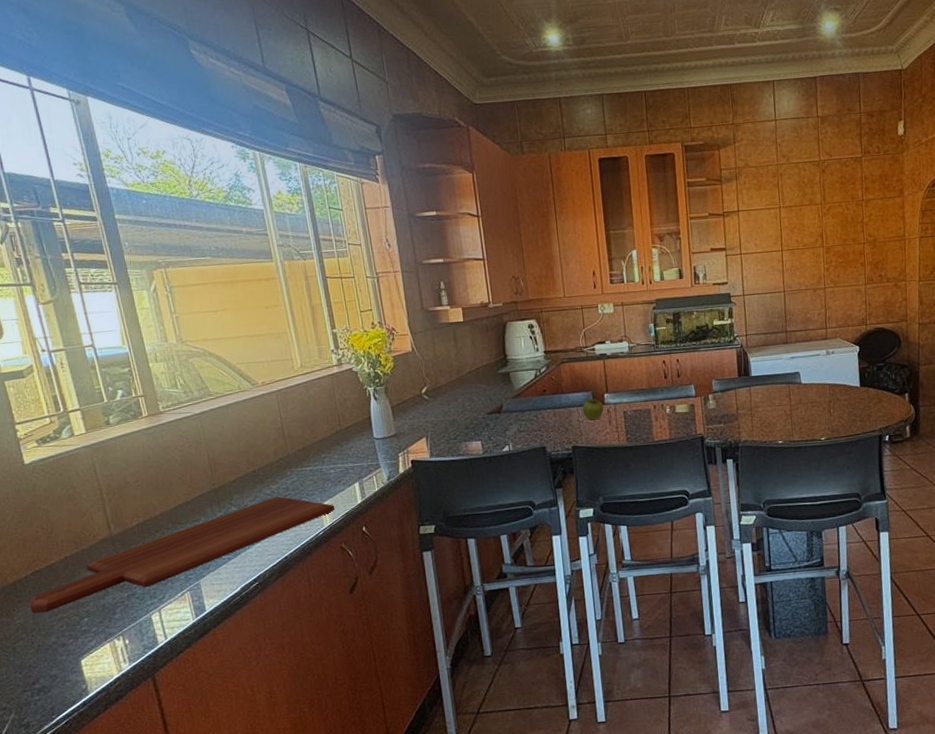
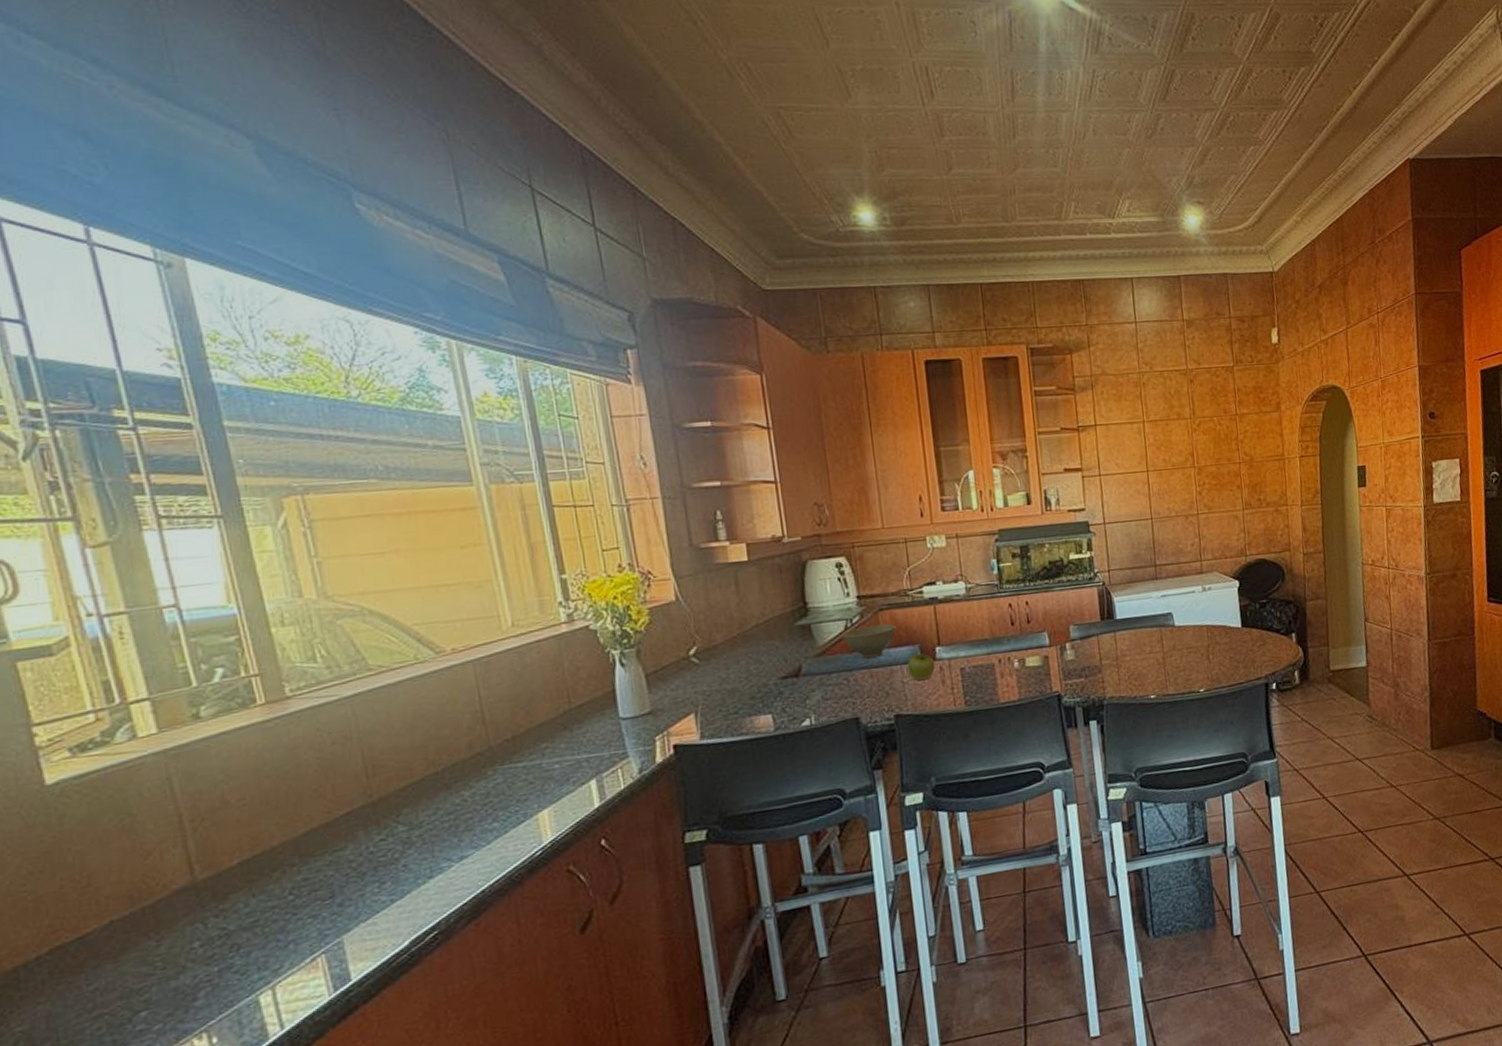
cutting board: present [29,496,335,613] -> none [41,806,560,1013]
bowl: none [533,374,574,401] -> present [842,624,896,659]

